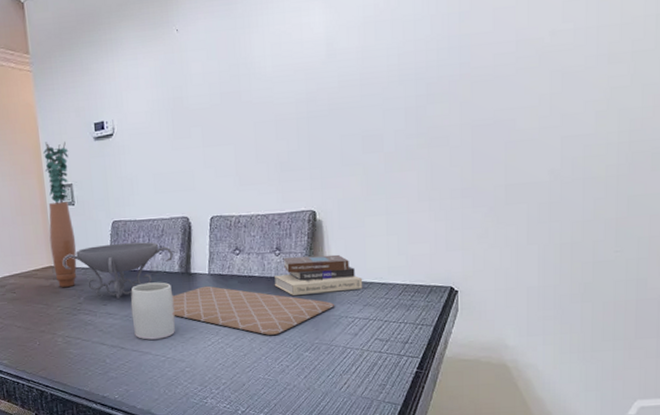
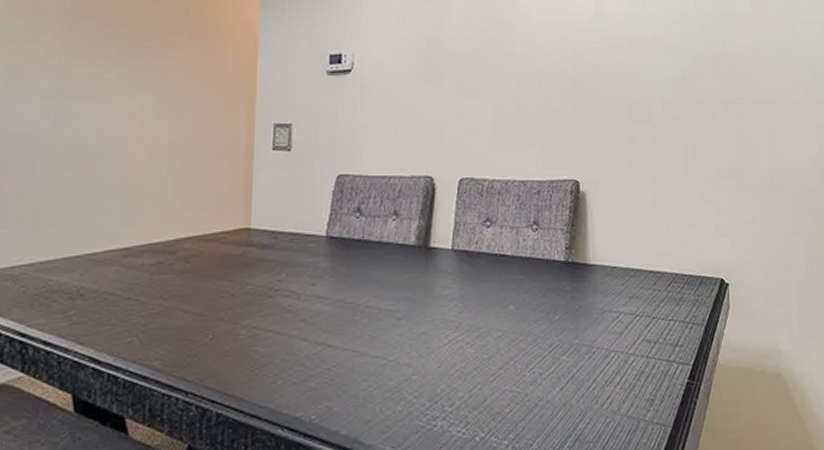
vase: present [42,141,77,288] -> none [249,70,293,259]
decorative bowl: present [62,242,174,300] -> none [263,203,411,278]
mug: present [130,282,176,340] -> none [348,257,405,335]
placemat: present [172,285,334,336] -> none [403,264,597,333]
books: present [273,254,363,296] -> none [529,233,629,283]

